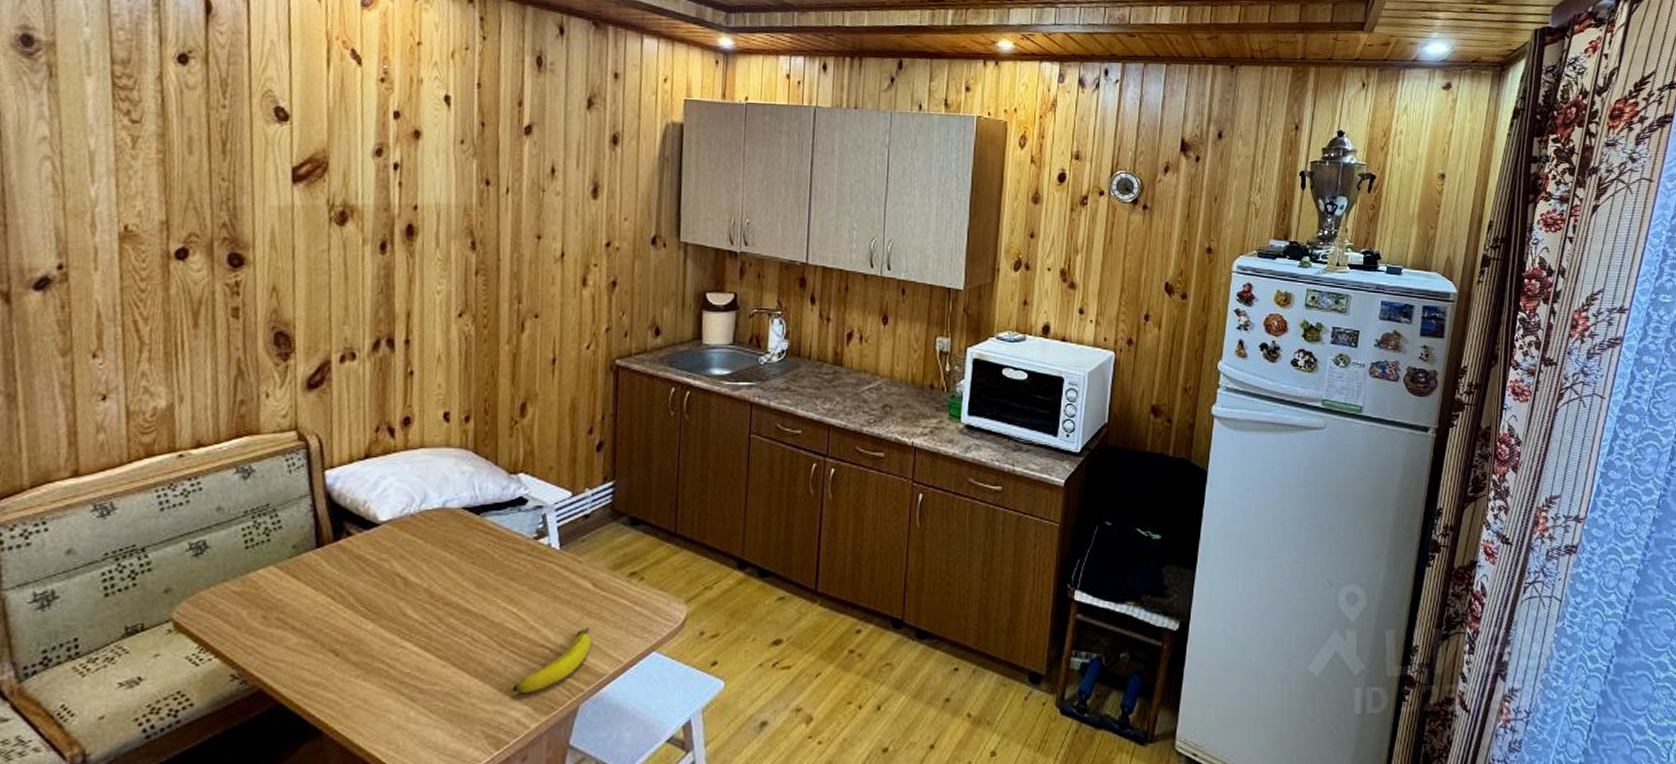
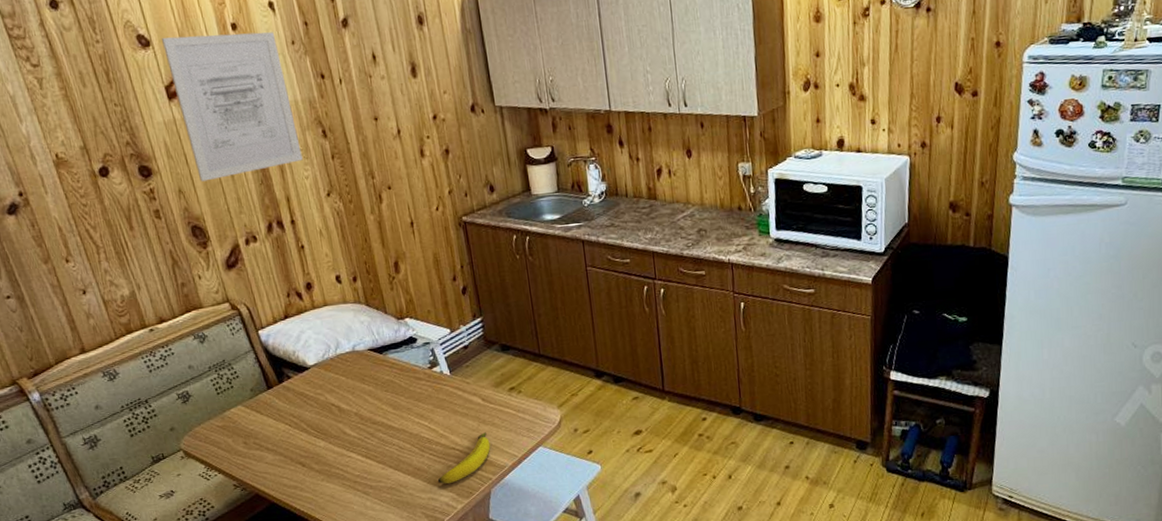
wall art: none [303,113,443,281] -> present [161,32,303,182]

